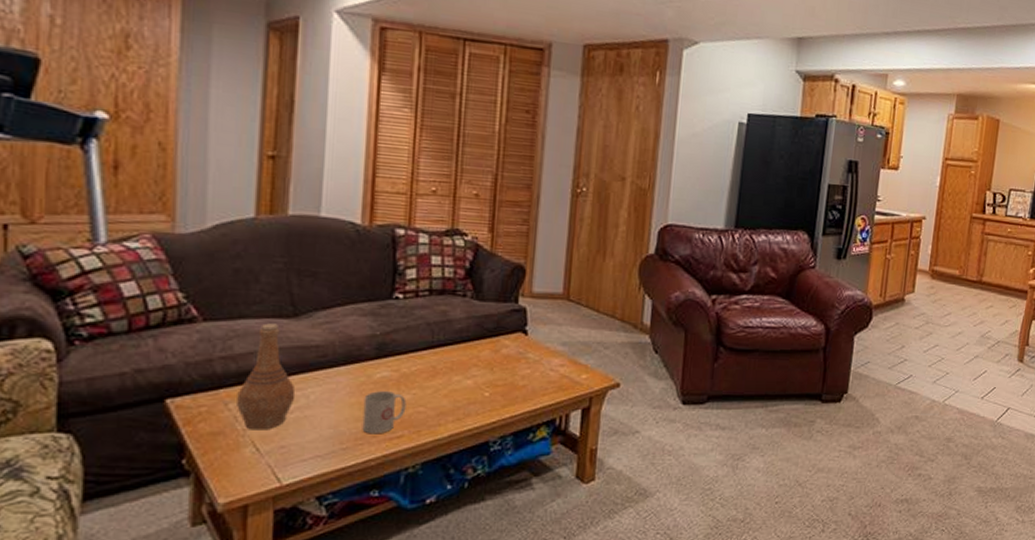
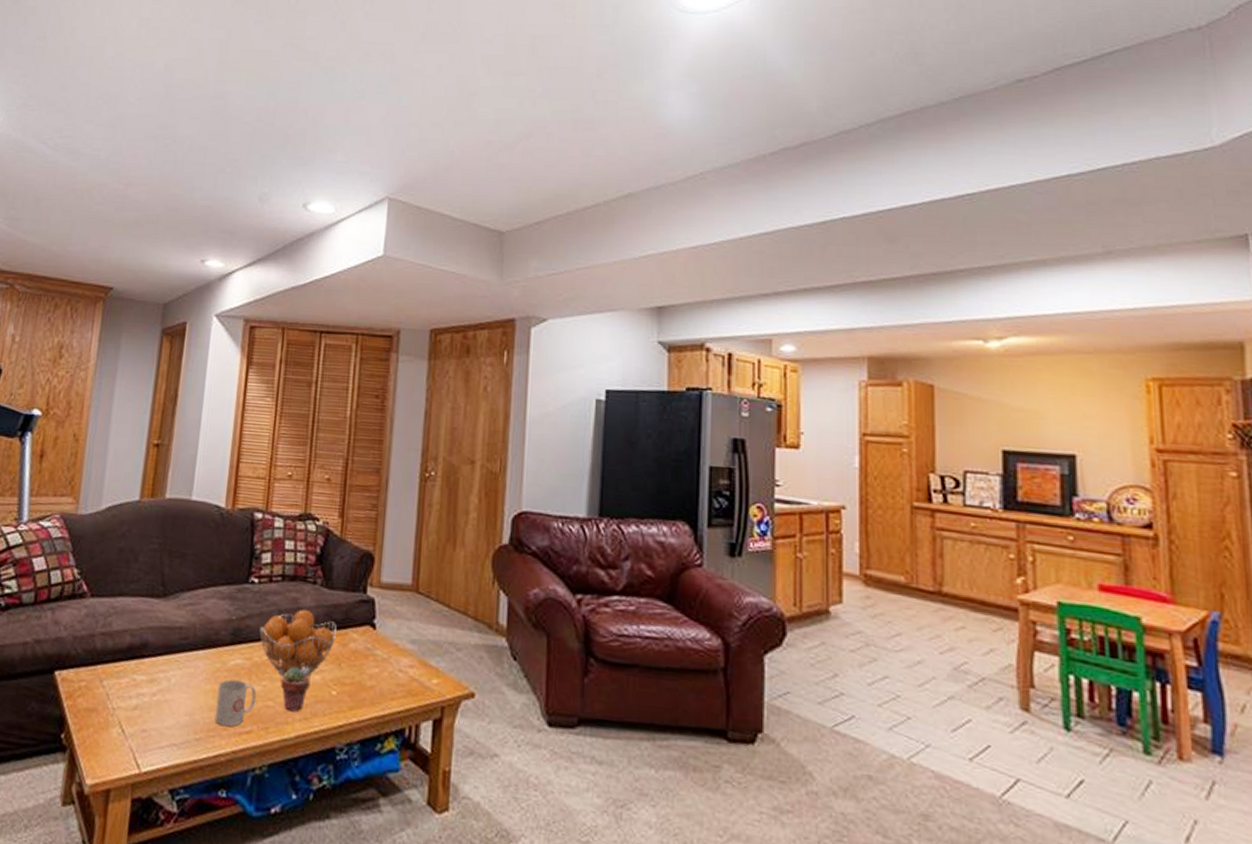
vase: present [237,323,296,430] -> none [109,602,159,711]
fruit basket: none [407,320,489,385] -> present [259,609,338,678]
potted succulent: none [431,375,462,415] -> present [280,667,310,712]

